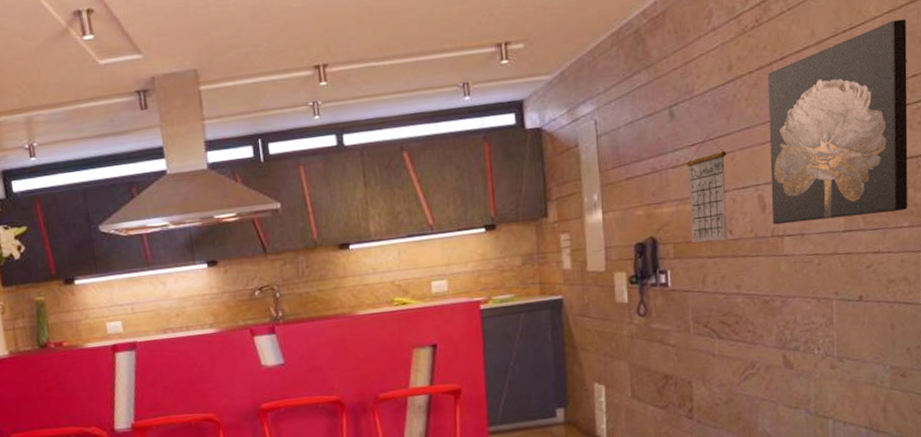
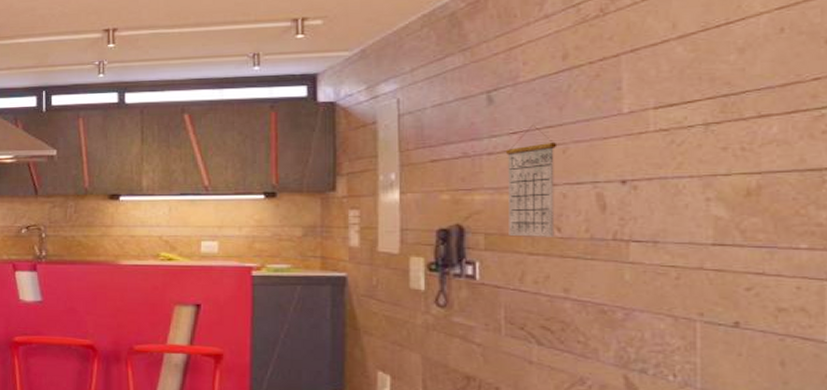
wall art: present [767,19,908,225] -> none [613,16,808,229]

